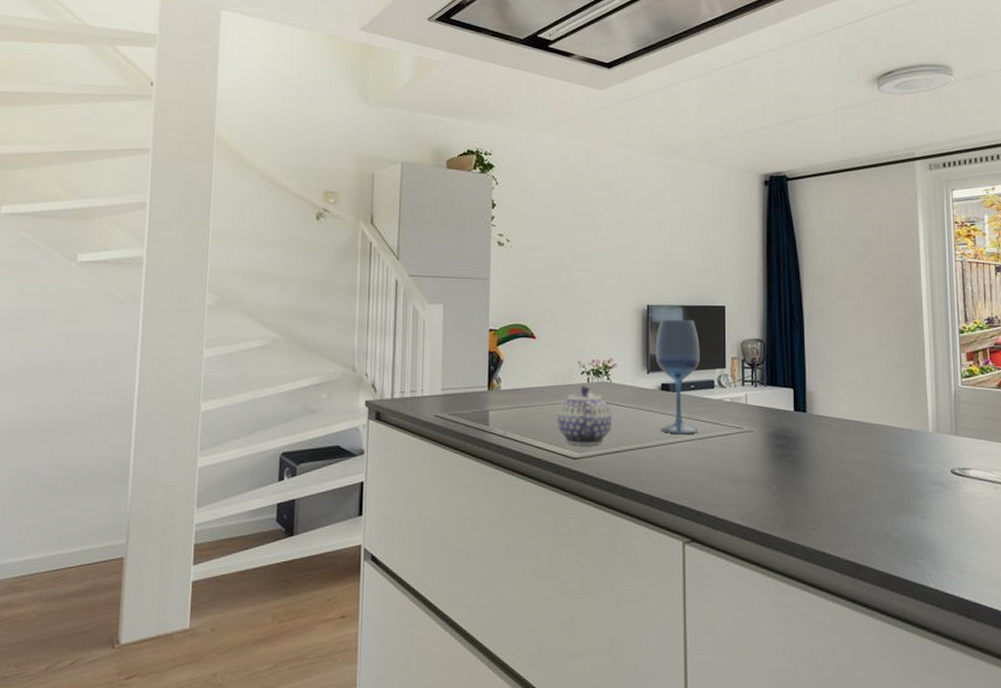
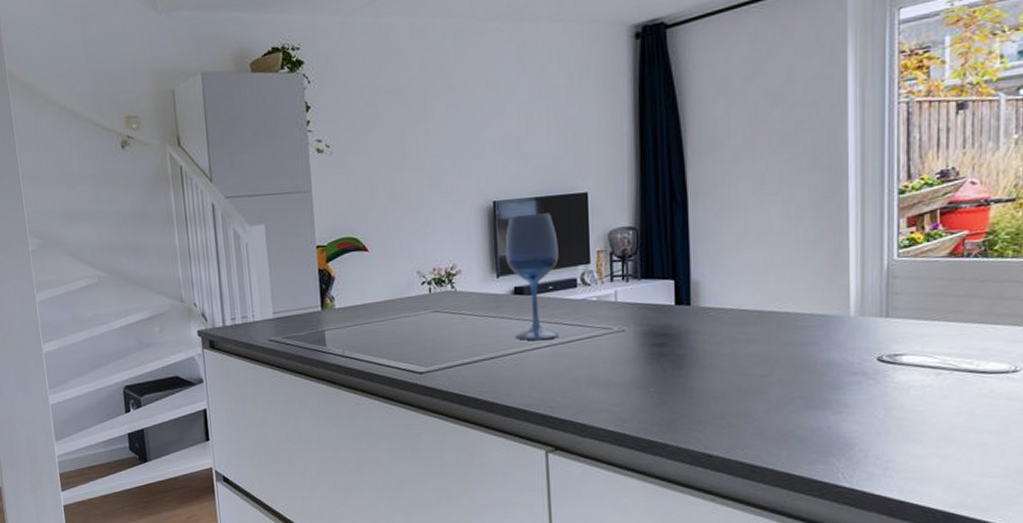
teapot: present [557,384,613,447] -> none [398,295,461,361]

